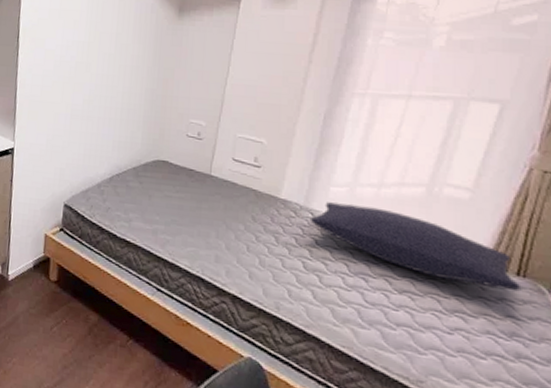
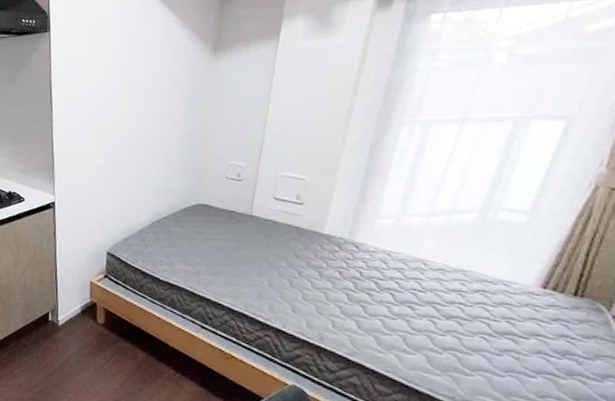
pillow: present [309,202,522,292] -> none [354,234,579,312]

